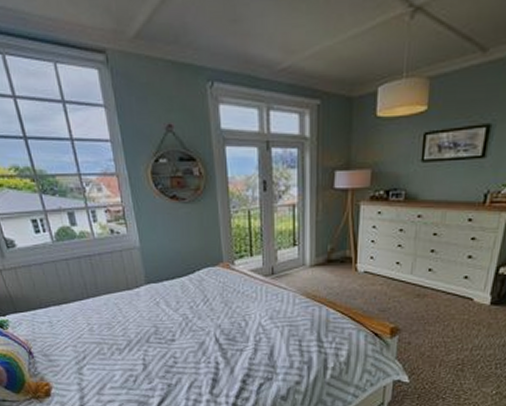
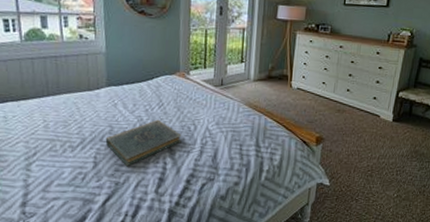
book: none [151,317,233,368] -> present [105,119,182,167]

